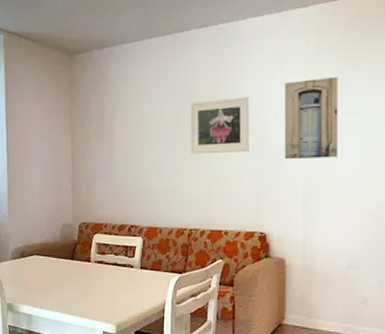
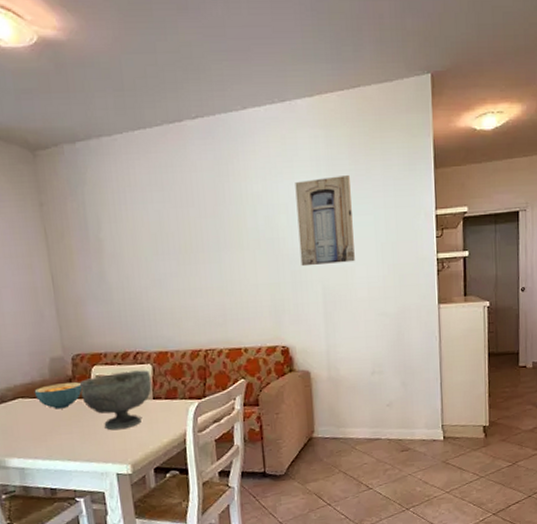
cereal bowl: none [47,246,84,268] -> present [34,382,83,409]
decorative bowl: none [83,241,141,293] -> present [80,370,152,431]
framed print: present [190,97,250,154] -> none [192,199,263,266]

